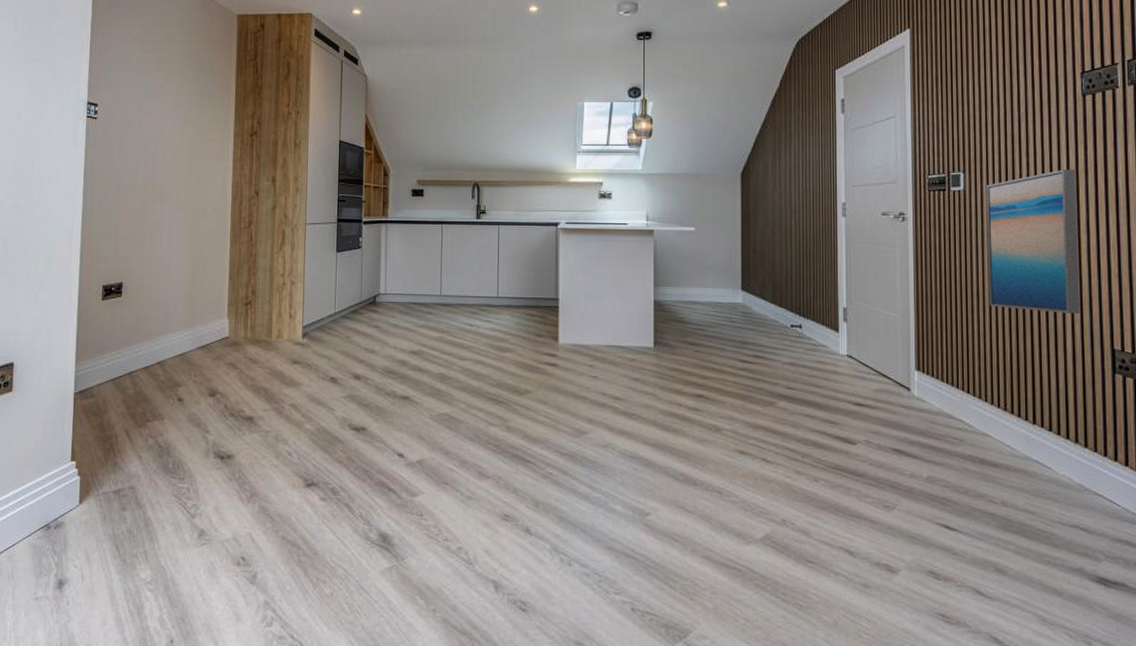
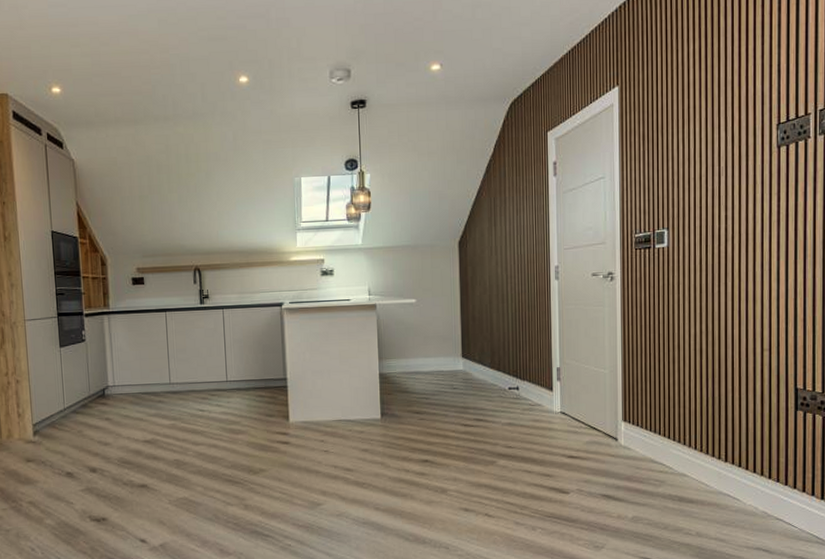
wall art: present [986,169,1080,313] -> none [688,220,769,359]

